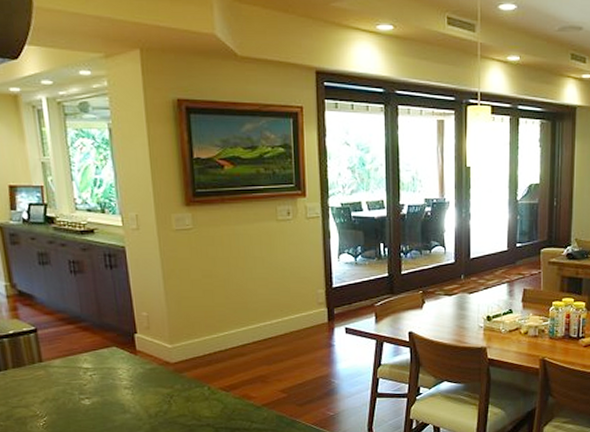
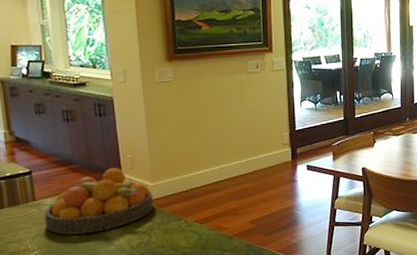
fruit bowl: none [52,327,173,400] -> present [44,168,154,235]

